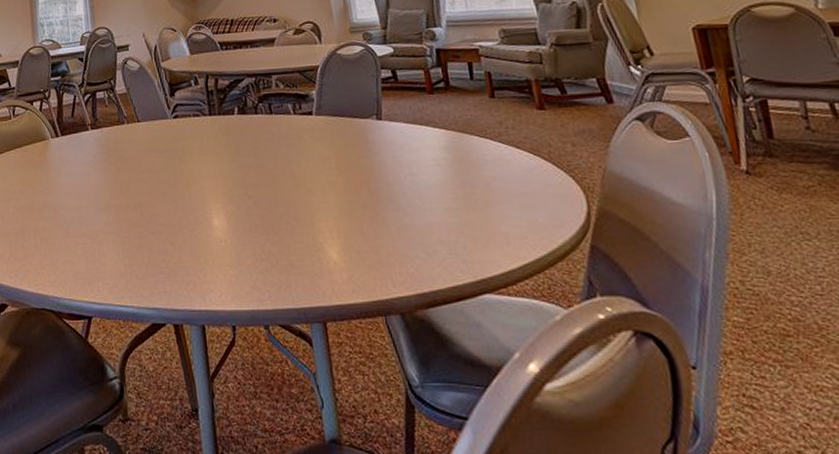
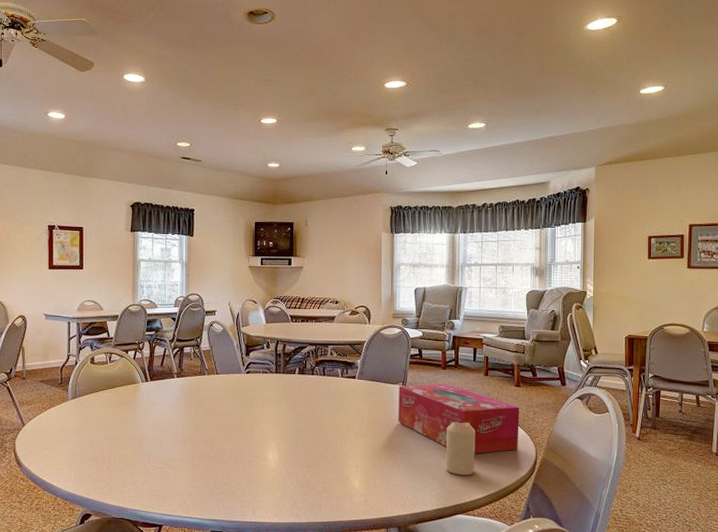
tissue box: none [372,113,558,207] -> present [398,384,519,454]
candle: none [448,163,499,238] -> present [446,422,476,475]

